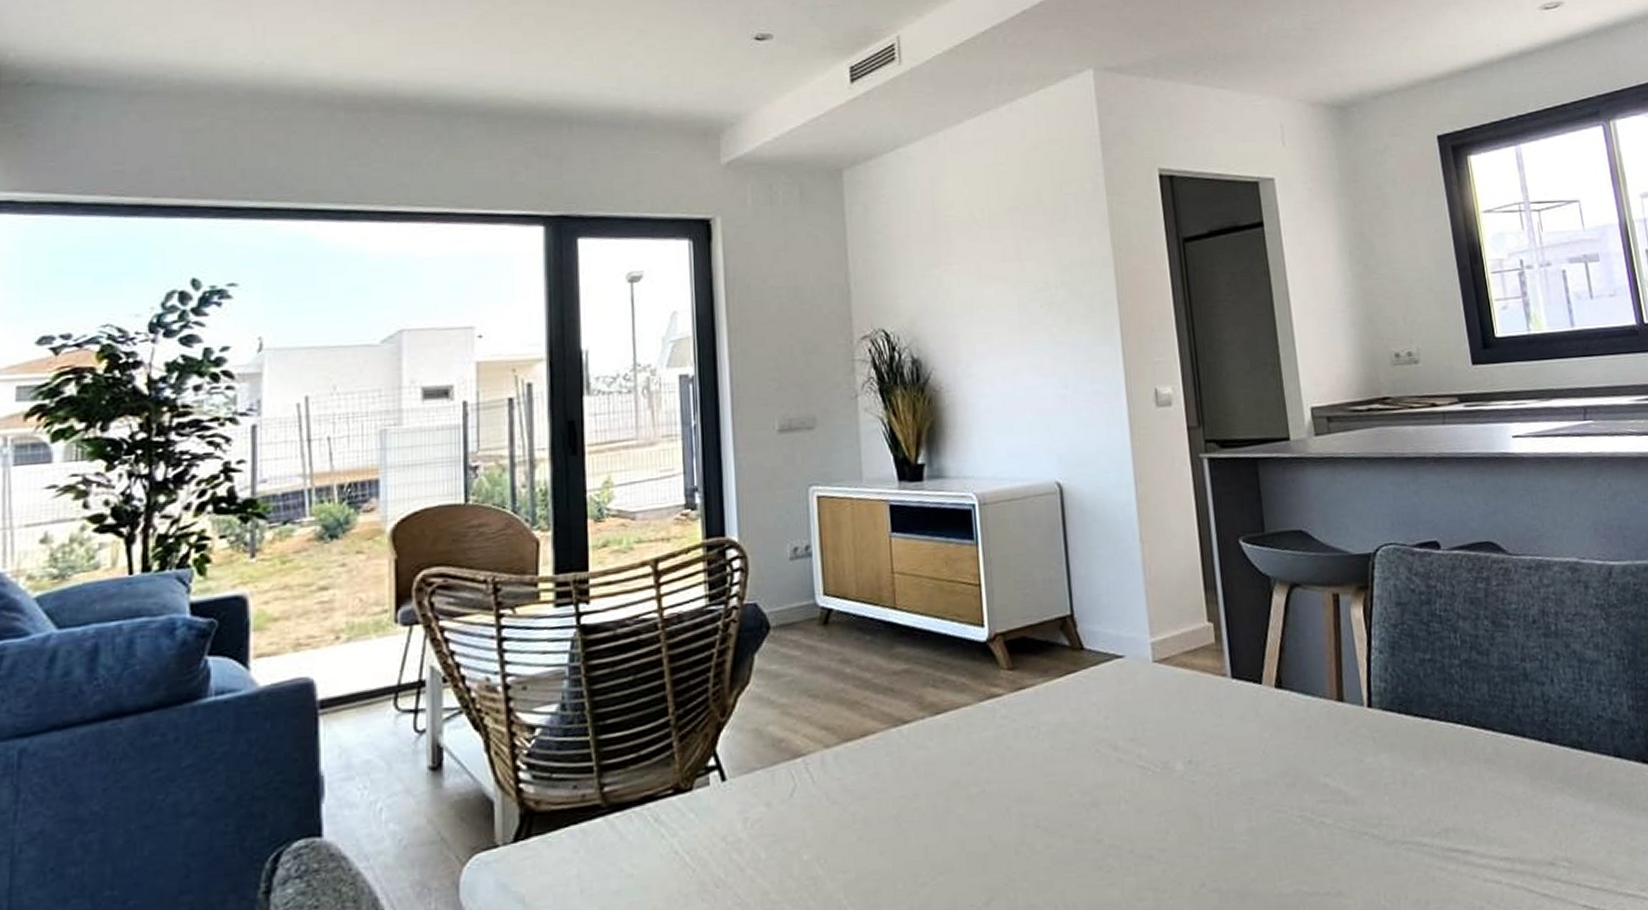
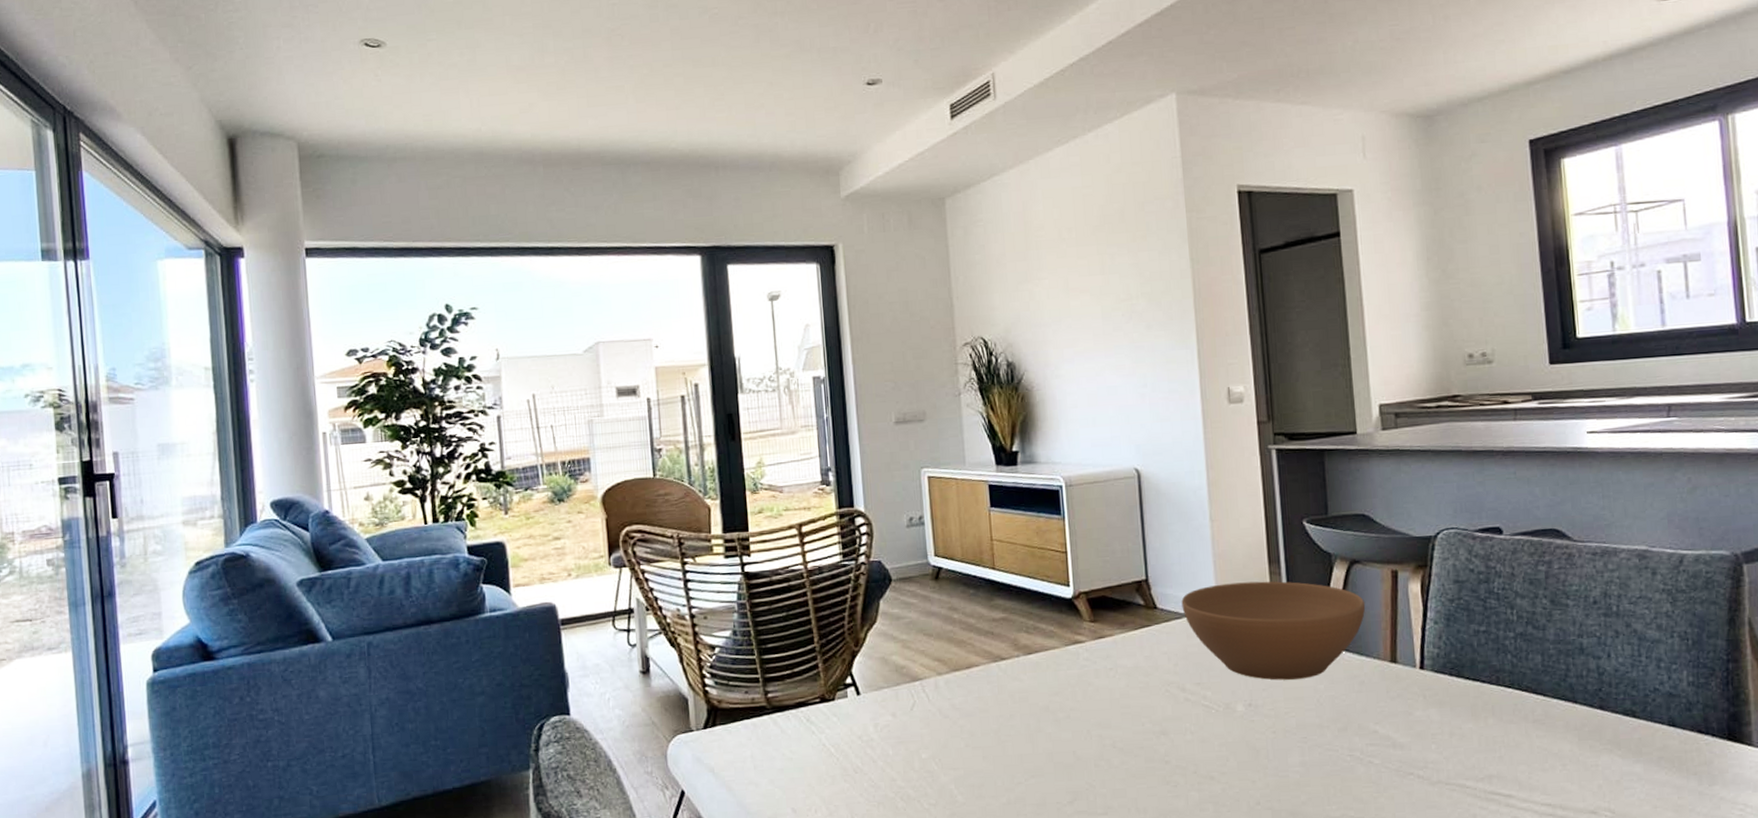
bowl: none [1111,611,1309,730] -> present [1181,581,1366,680]

